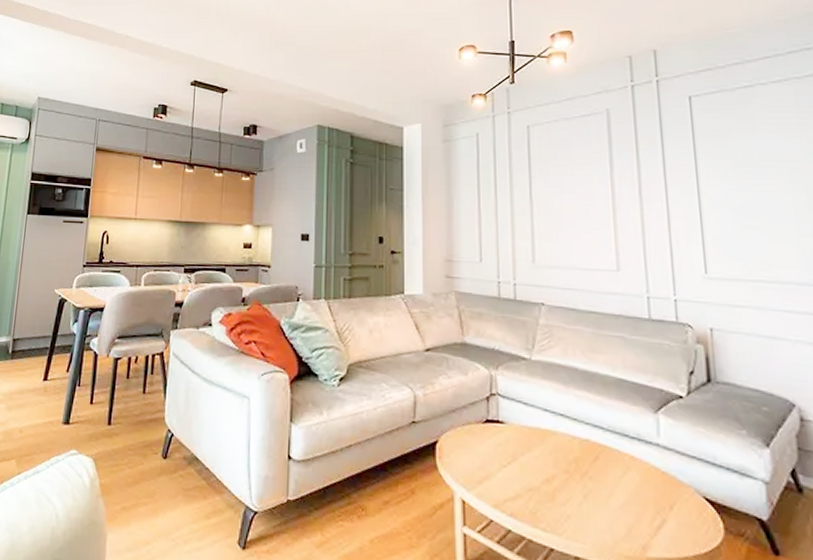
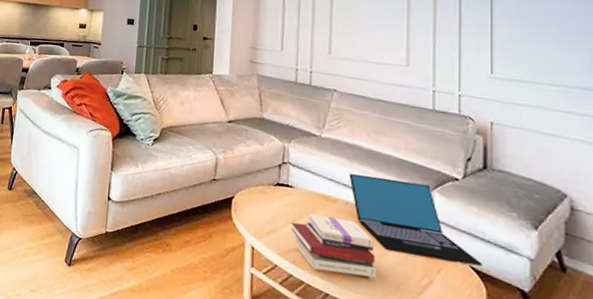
books: none [505,453,606,525] -> present [291,213,378,279]
laptop: none [565,400,716,497] -> present [349,174,482,266]

